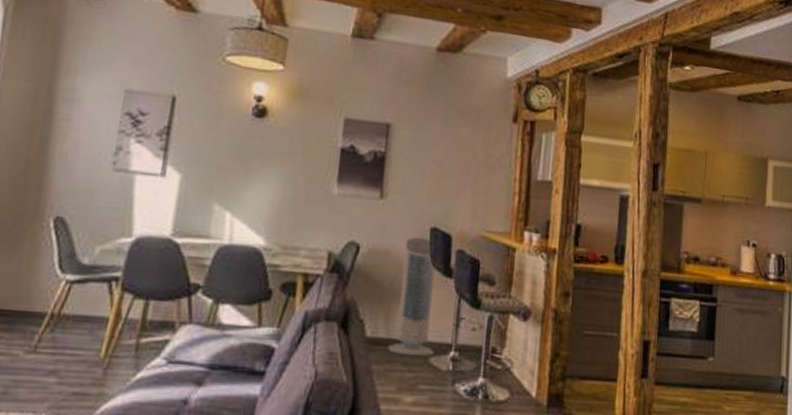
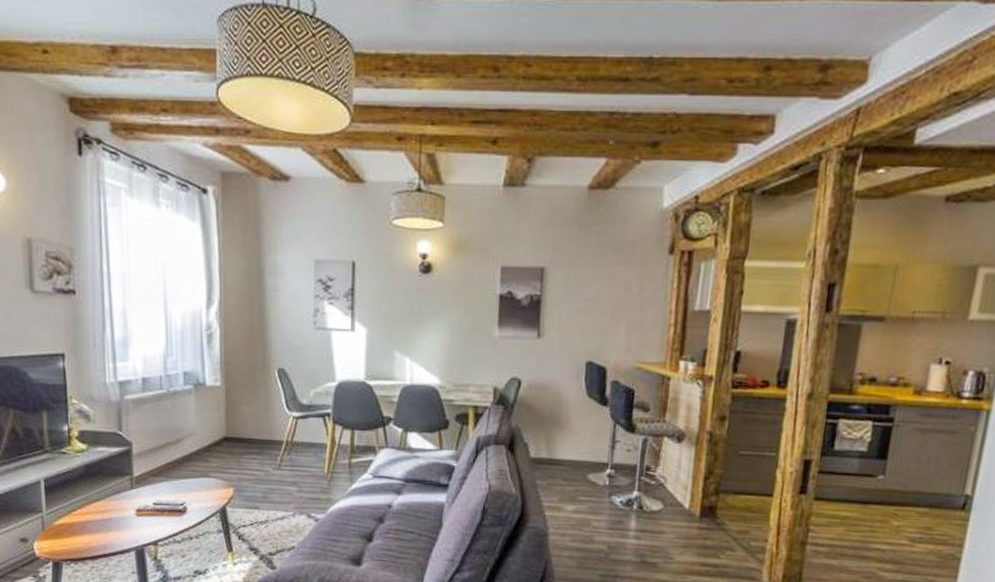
air purifier: present [386,237,436,356] -> none [549,371,592,473]

